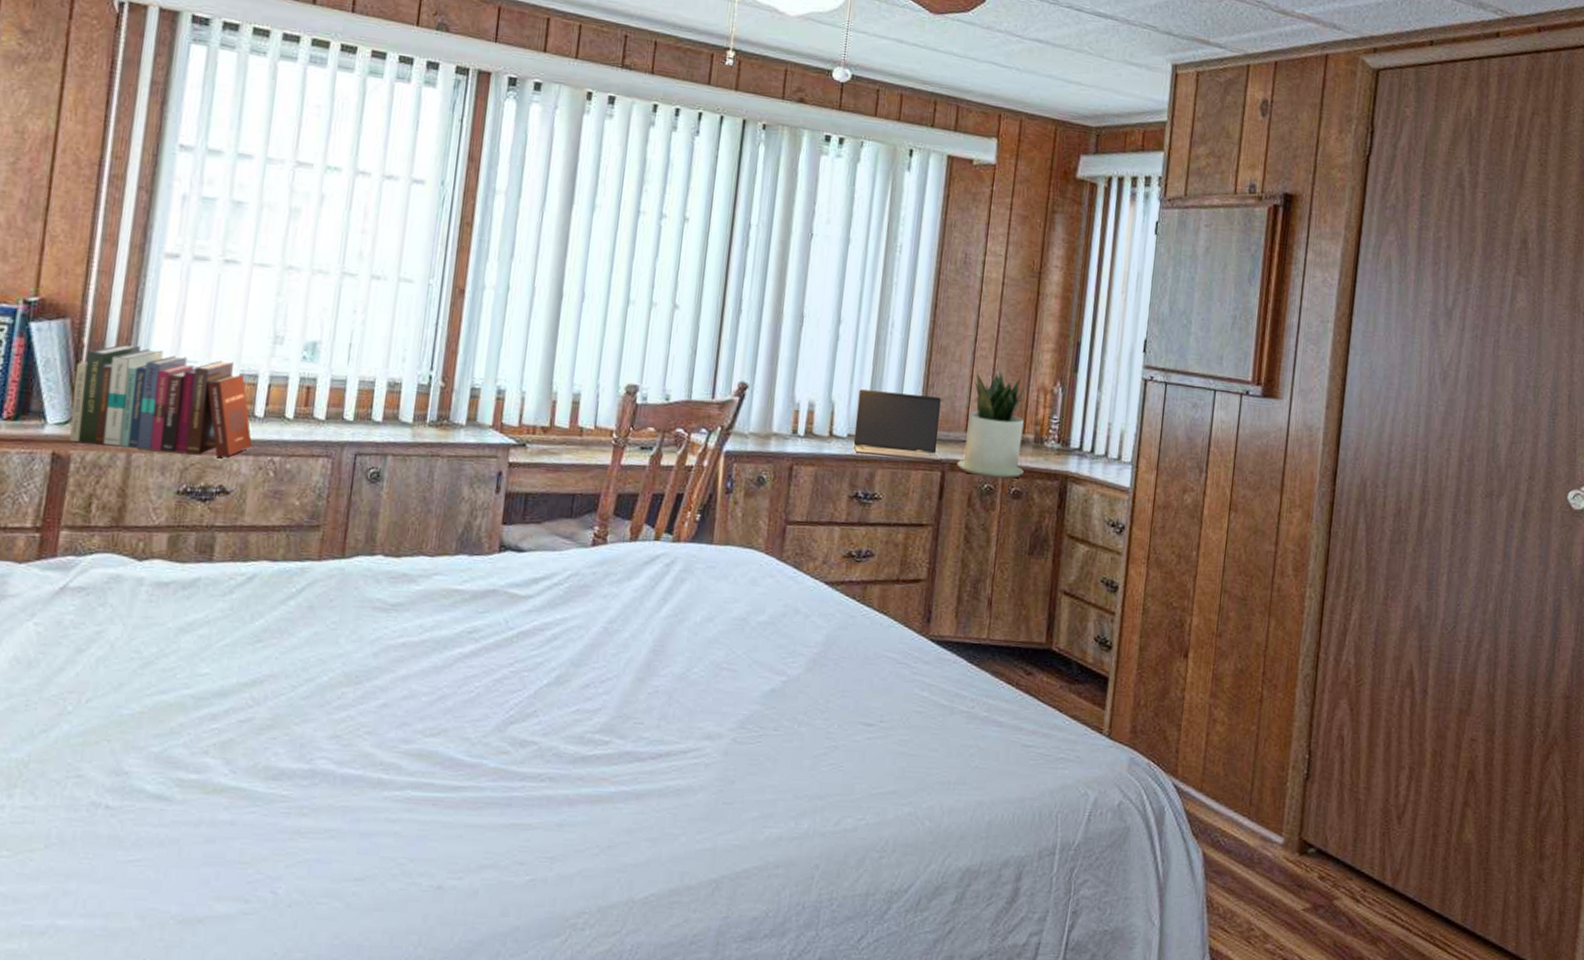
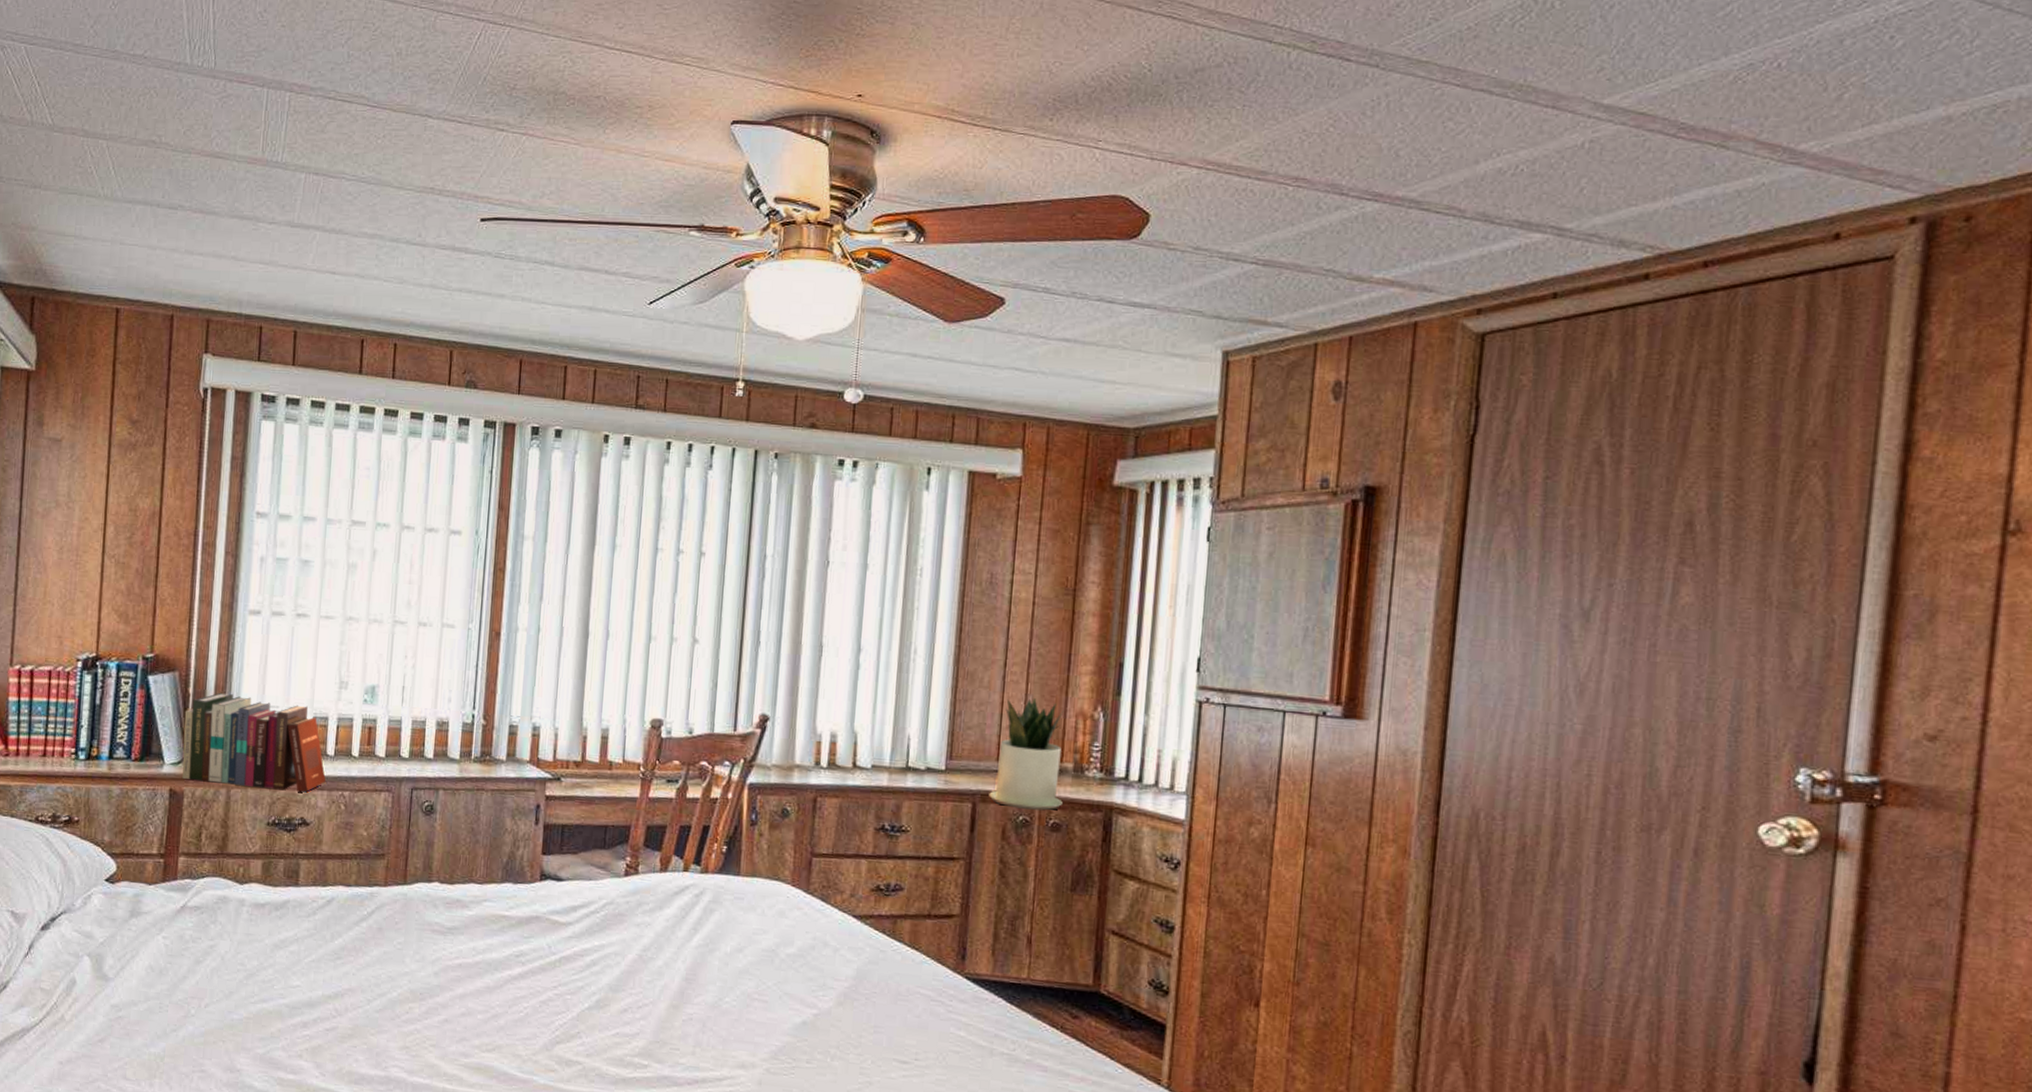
laptop: present [853,389,942,462] -> none [878,719,973,793]

